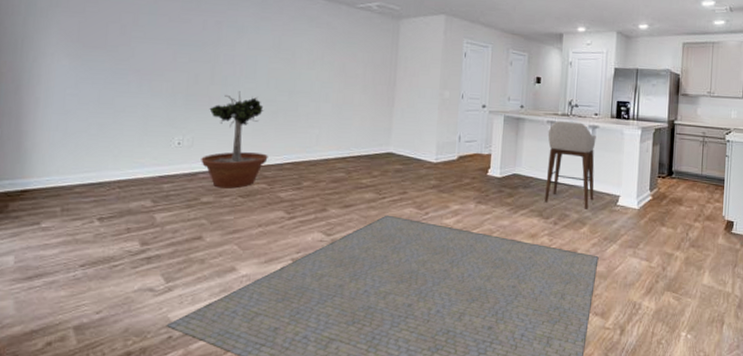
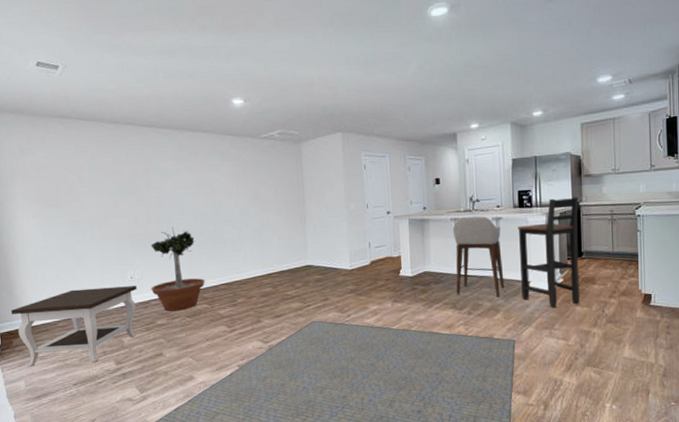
side table: none [14,149,184,240] -> present [11,286,137,367]
bar stool: none [610,113,674,226] -> present [518,197,580,308]

